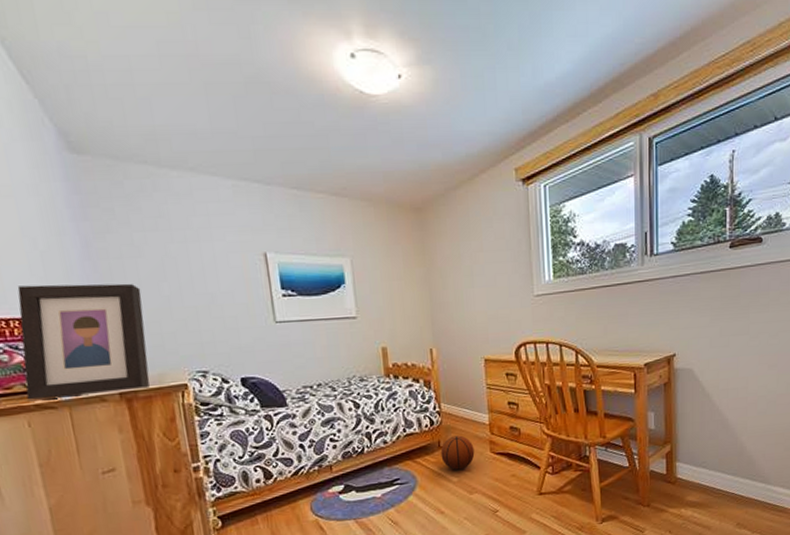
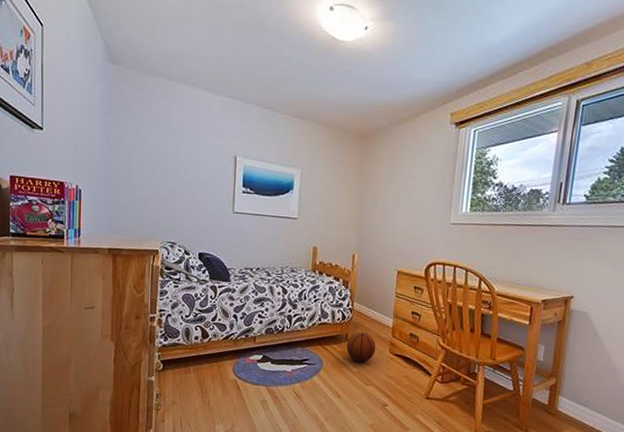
picture frame: present [17,283,150,400] -> none [45,156,139,249]

